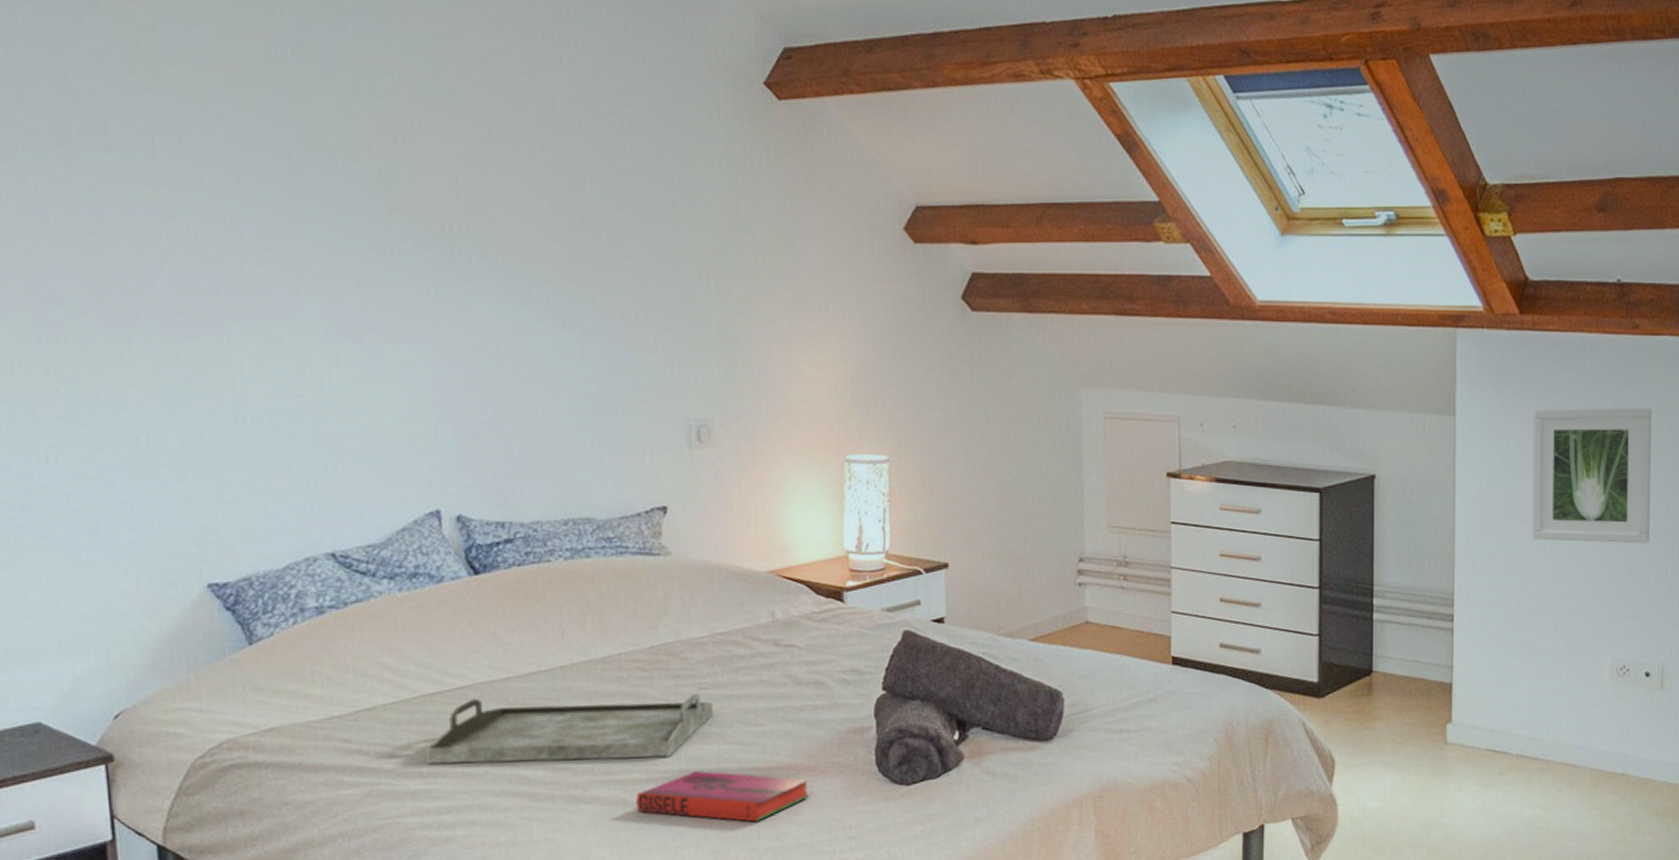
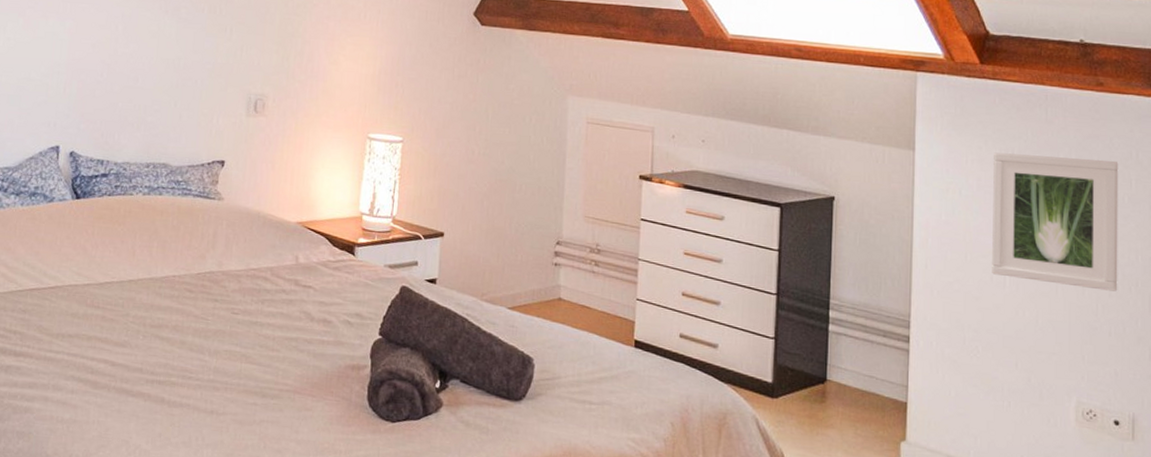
serving tray: present [426,693,713,764] -> none [21,297,241,367]
hardback book: present [636,771,809,822] -> none [171,383,310,435]

